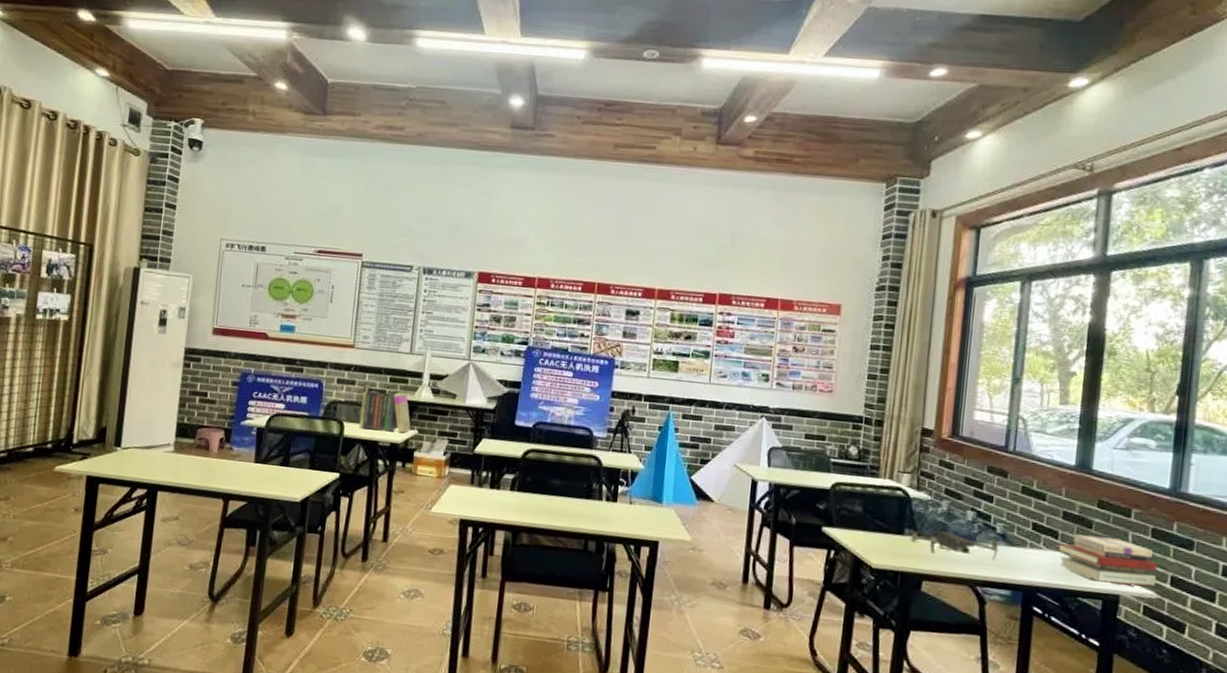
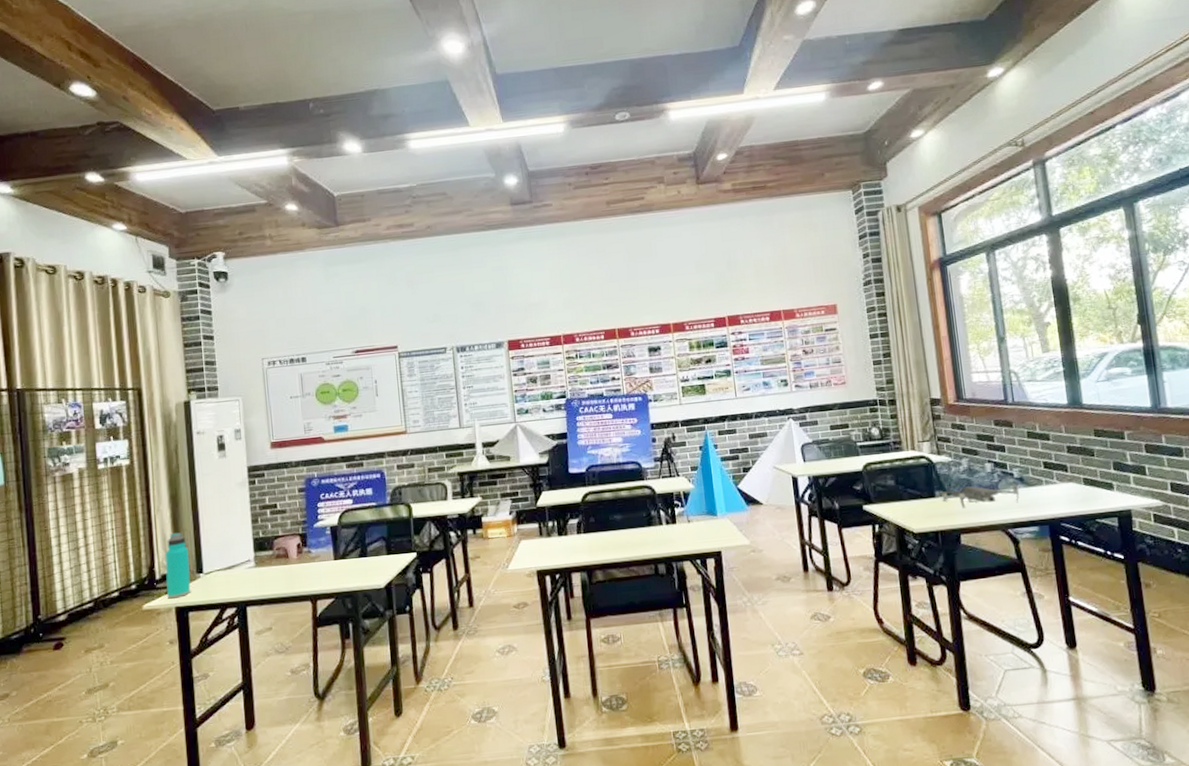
water bottle: none [81,399,110,467] -> present [165,532,191,599]
books: present [359,390,411,433] -> none [423,466,475,507]
books: present [1058,534,1157,589] -> none [1069,460,1159,502]

